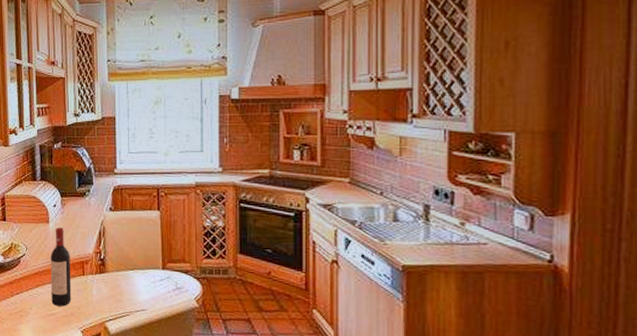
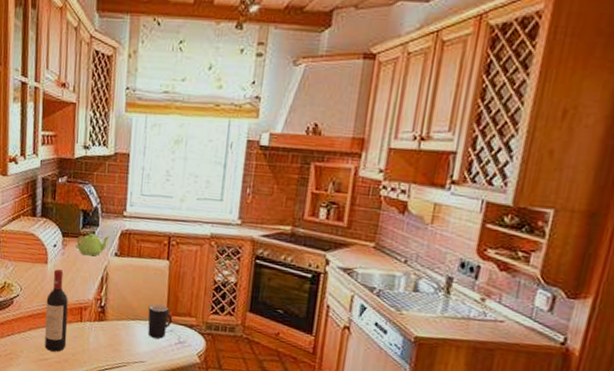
teapot: none [74,191,104,213] -> present [76,233,110,257]
mug: none [145,253,168,286] -> present [147,304,173,339]

